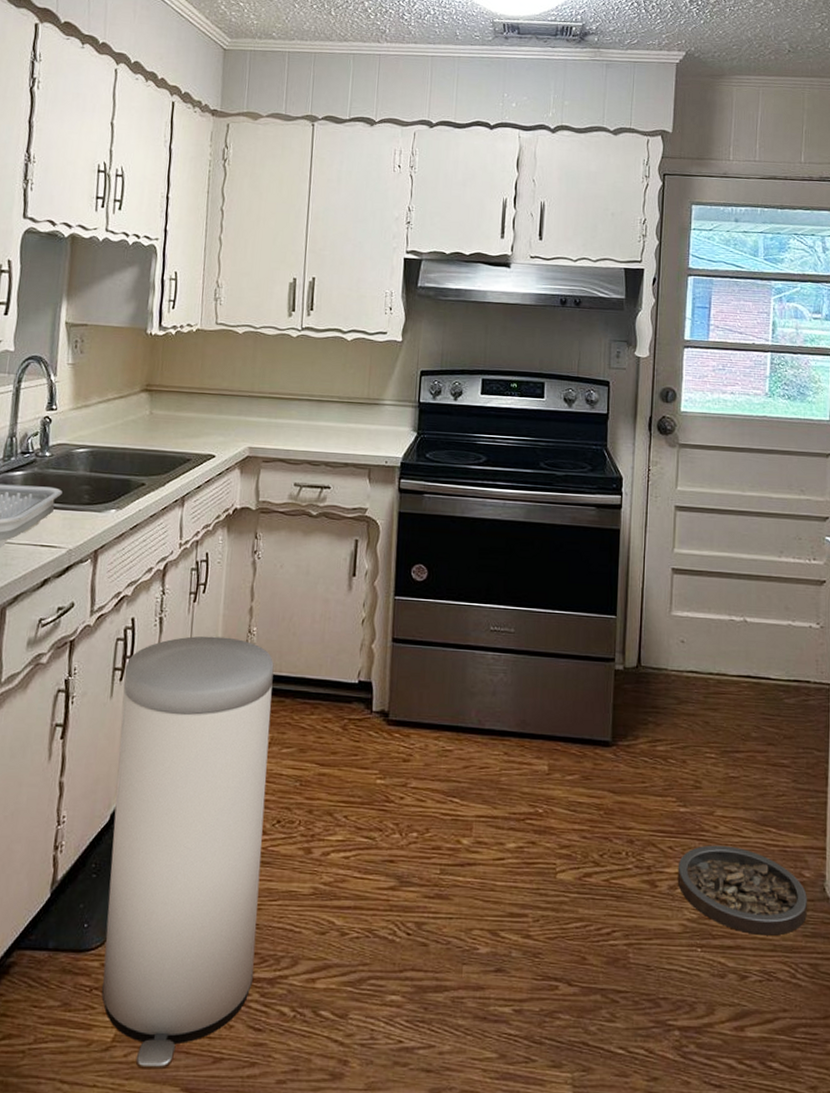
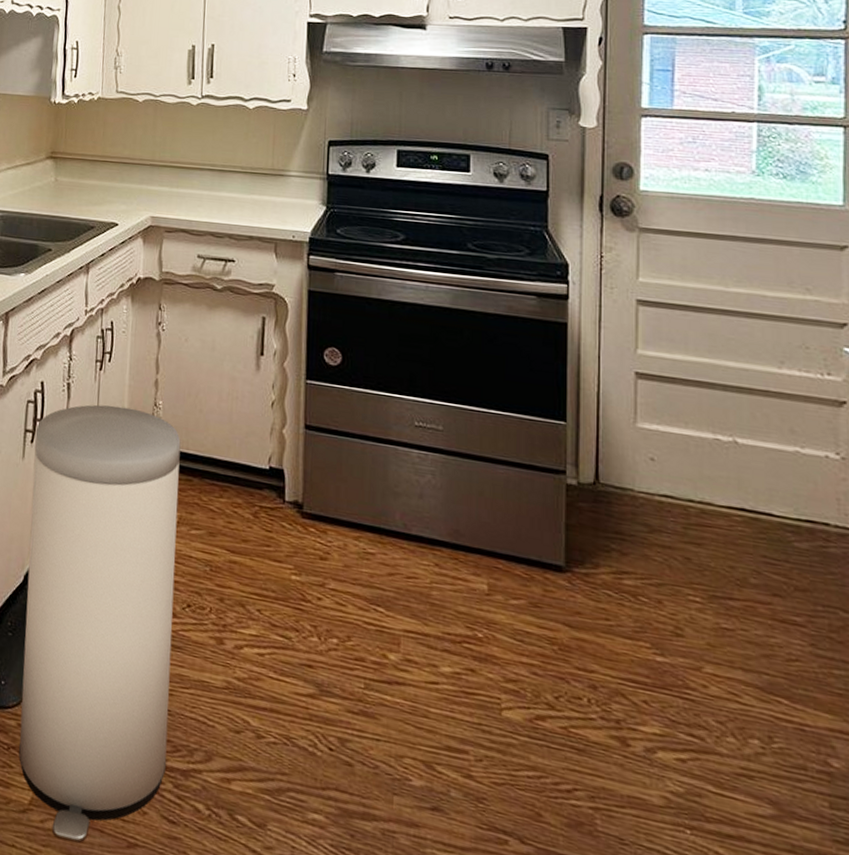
pet bowl: present [677,845,808,936] -> none [656,706,839,835]

